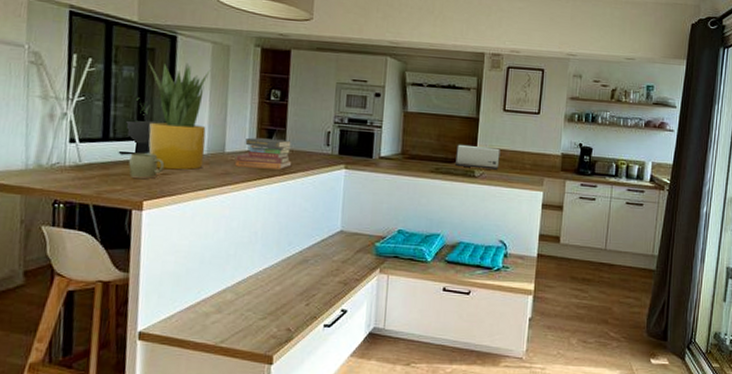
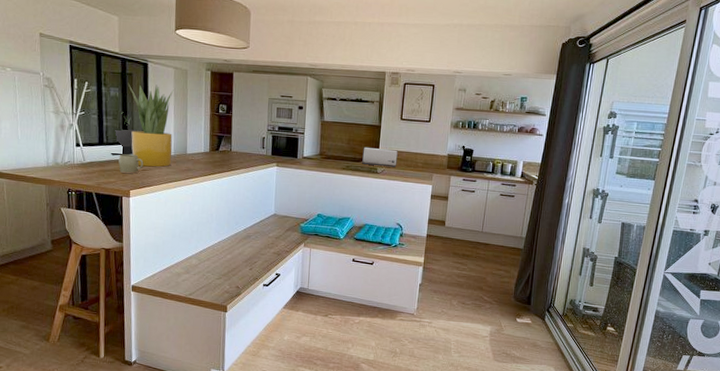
books: present [235,137,292,171] -> none [195,142,237,168]

